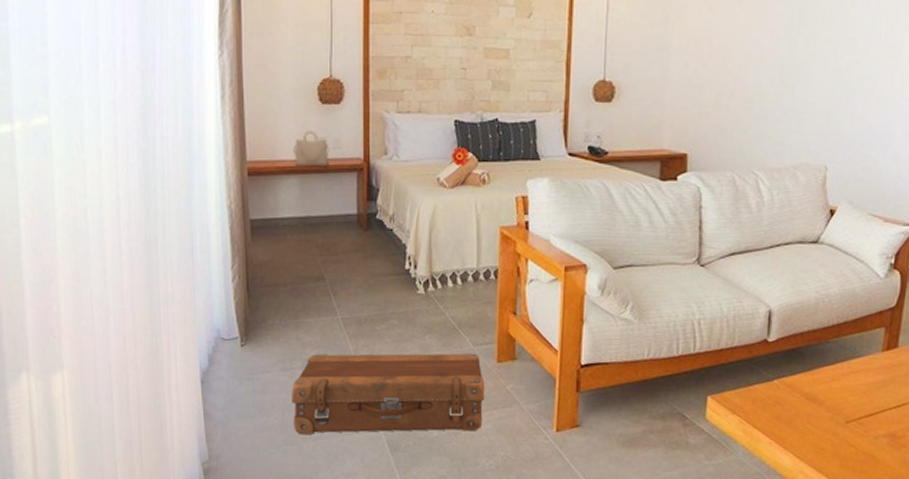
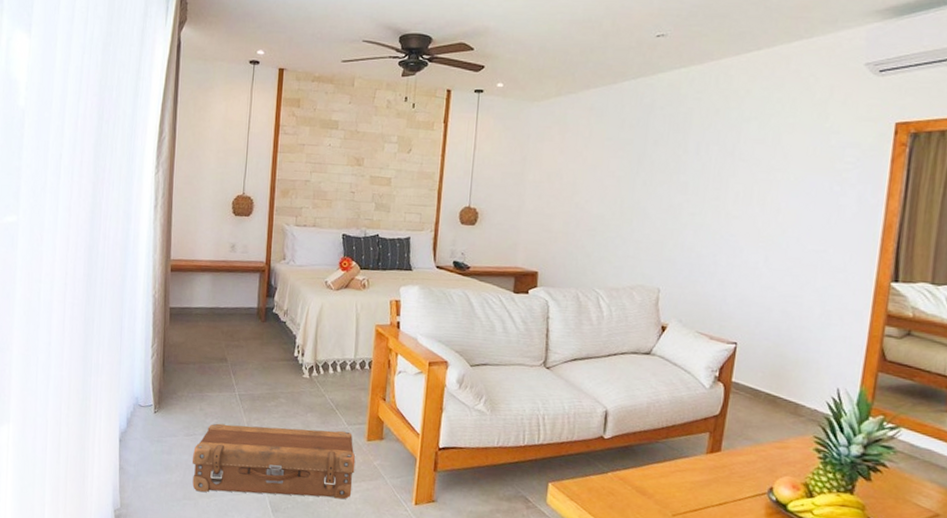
handbag: present [293,131,330,167] -> none [209,237,239,267]

